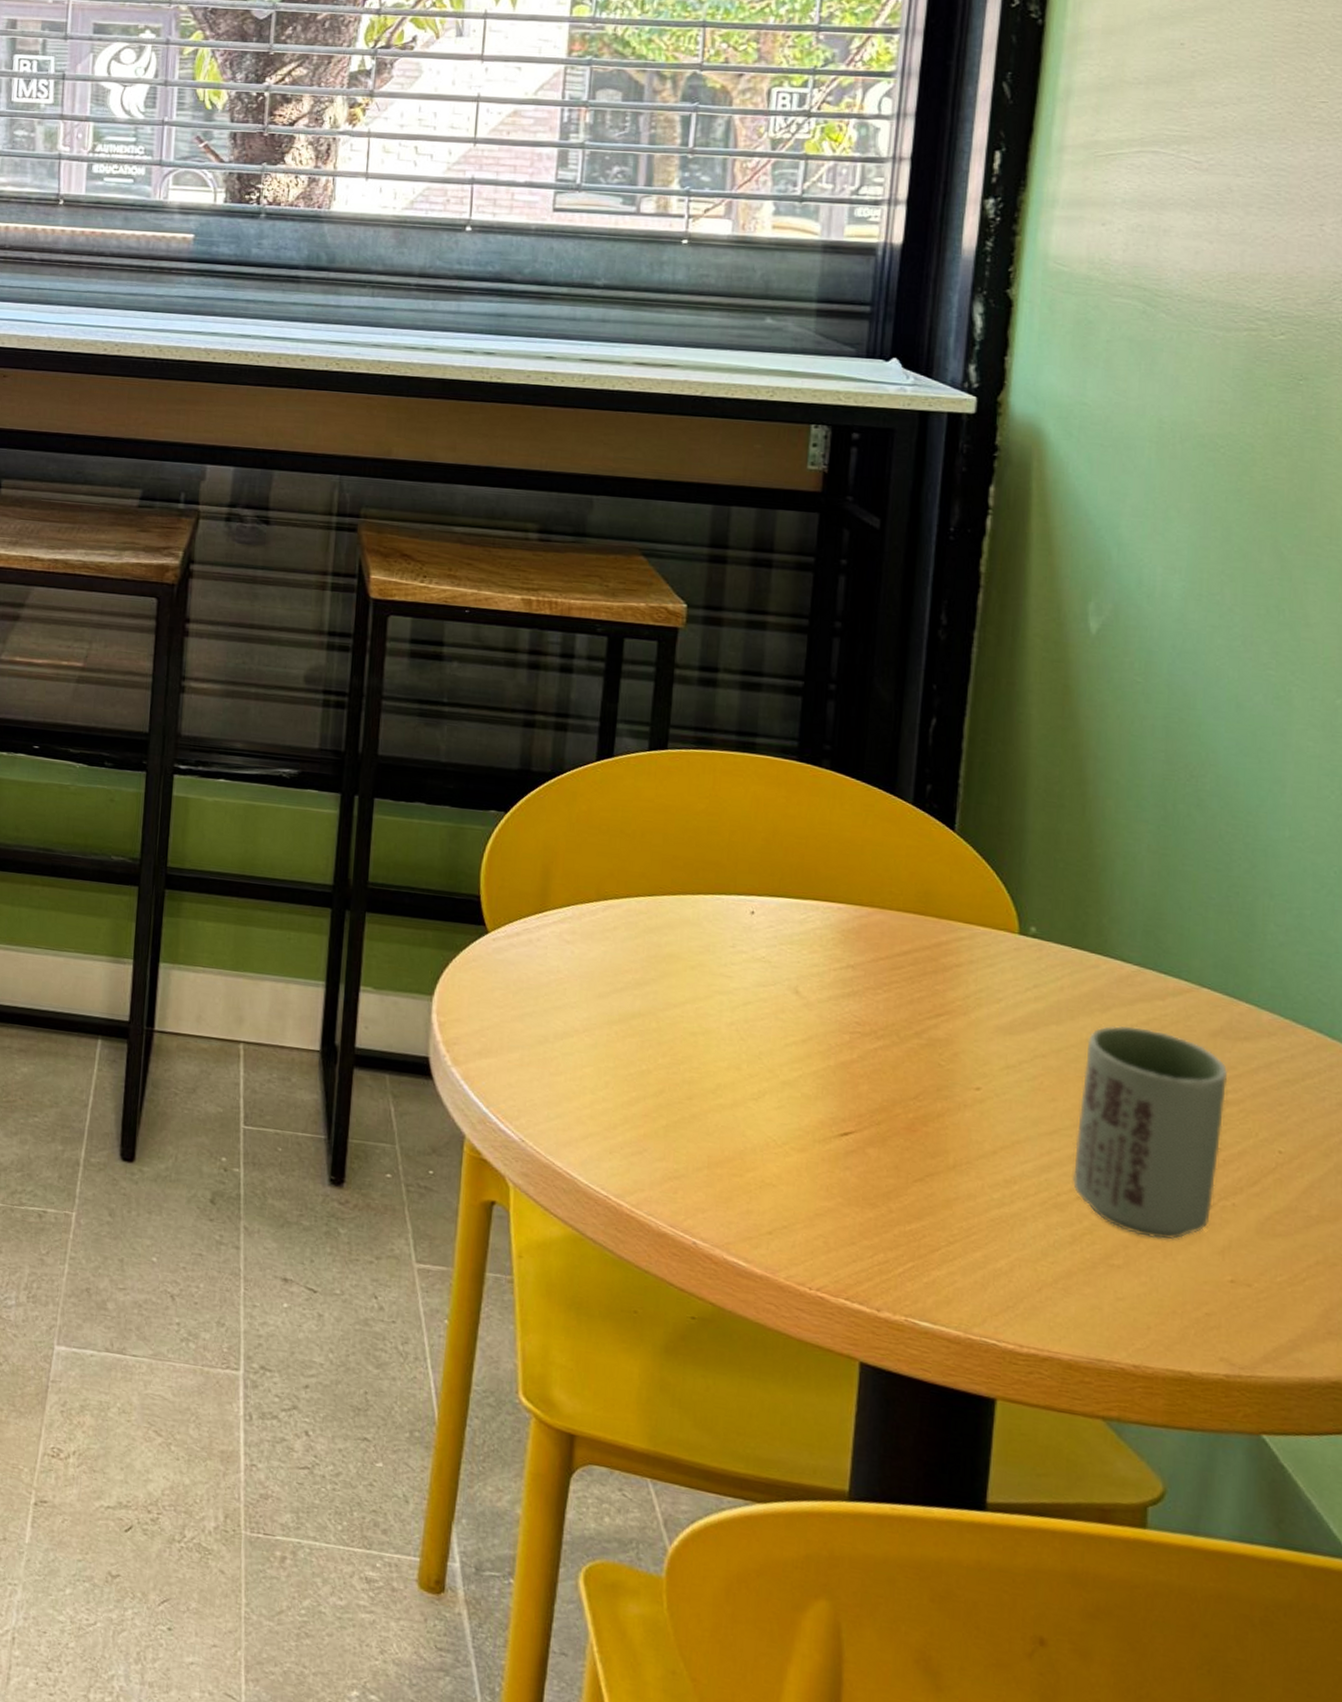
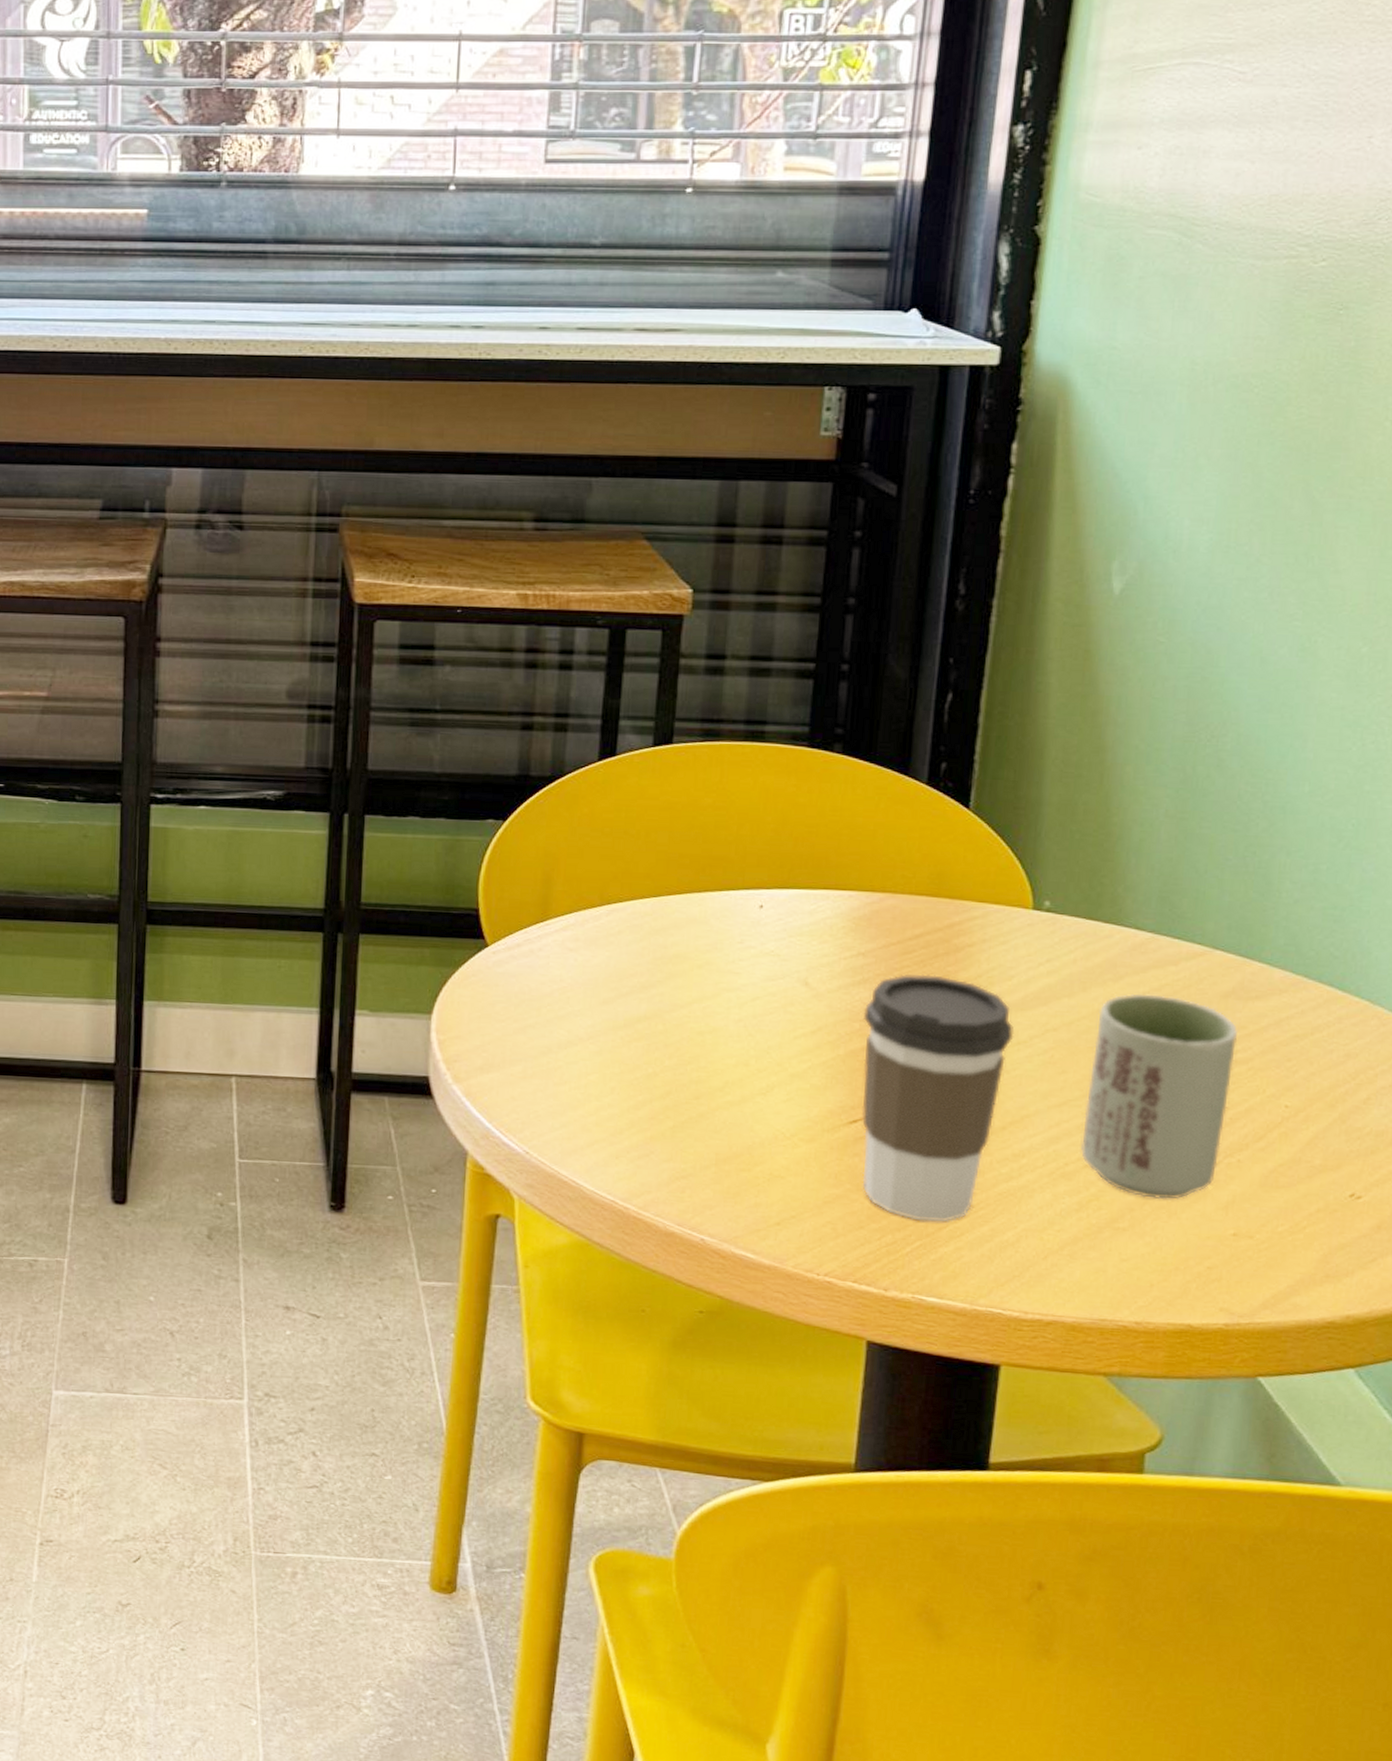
coffee cup: none [852,989,1003,1245] -> present [862,974,1014,1223]

